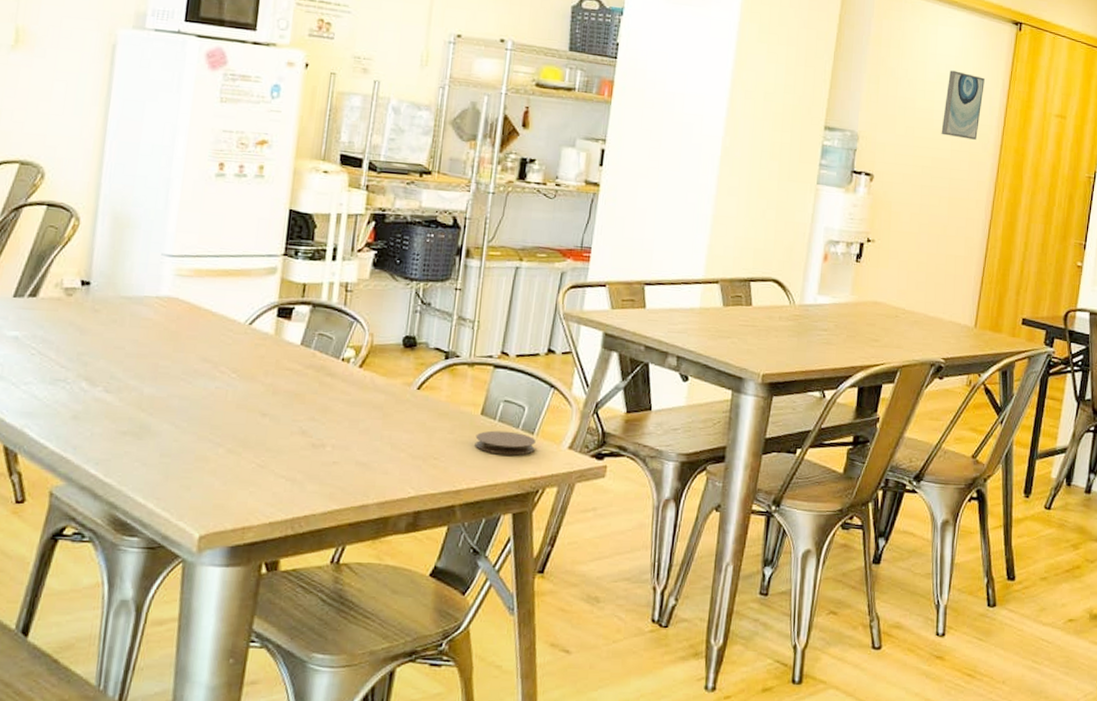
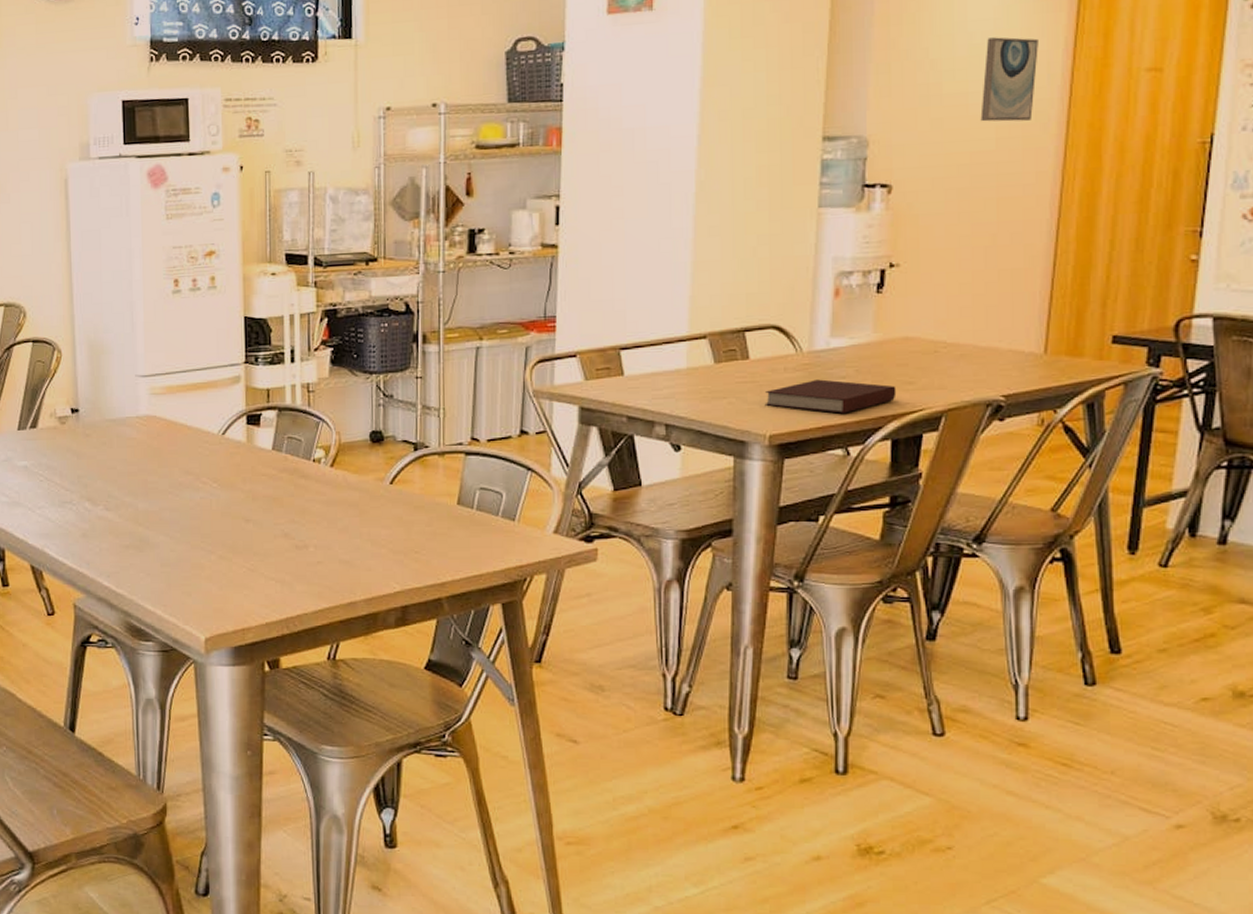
coaster: present [475,430,536,456] -> none [454,519,518,544]
notebook: none [761,329,865,361] -> present [764,379,897,414]

